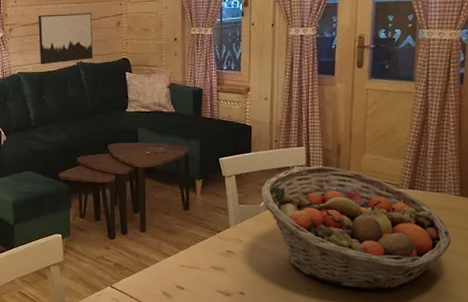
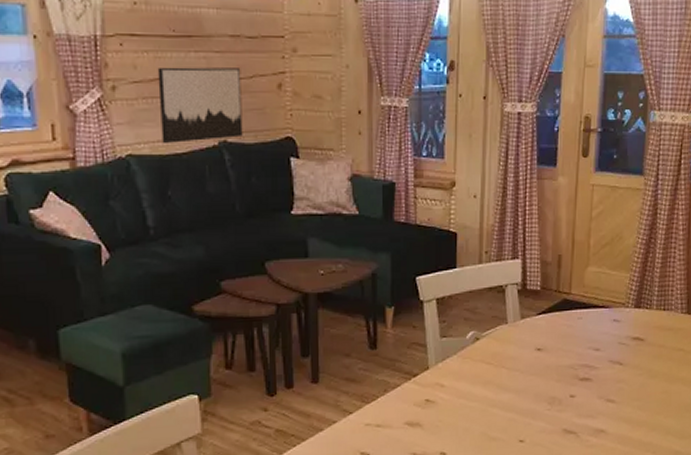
fruit basket: present [261,165,451,290] -> none [468,282,676,435]

